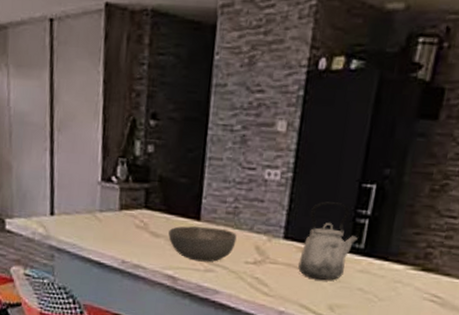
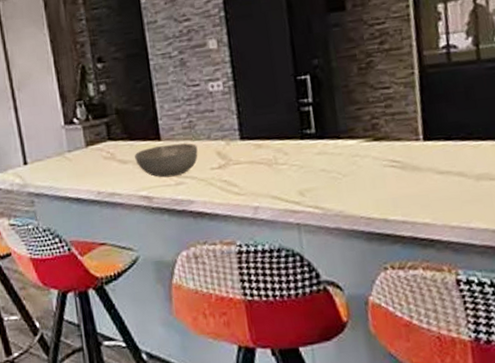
kettle: present [298,201,358,280] -> none [257,97,307,170]

